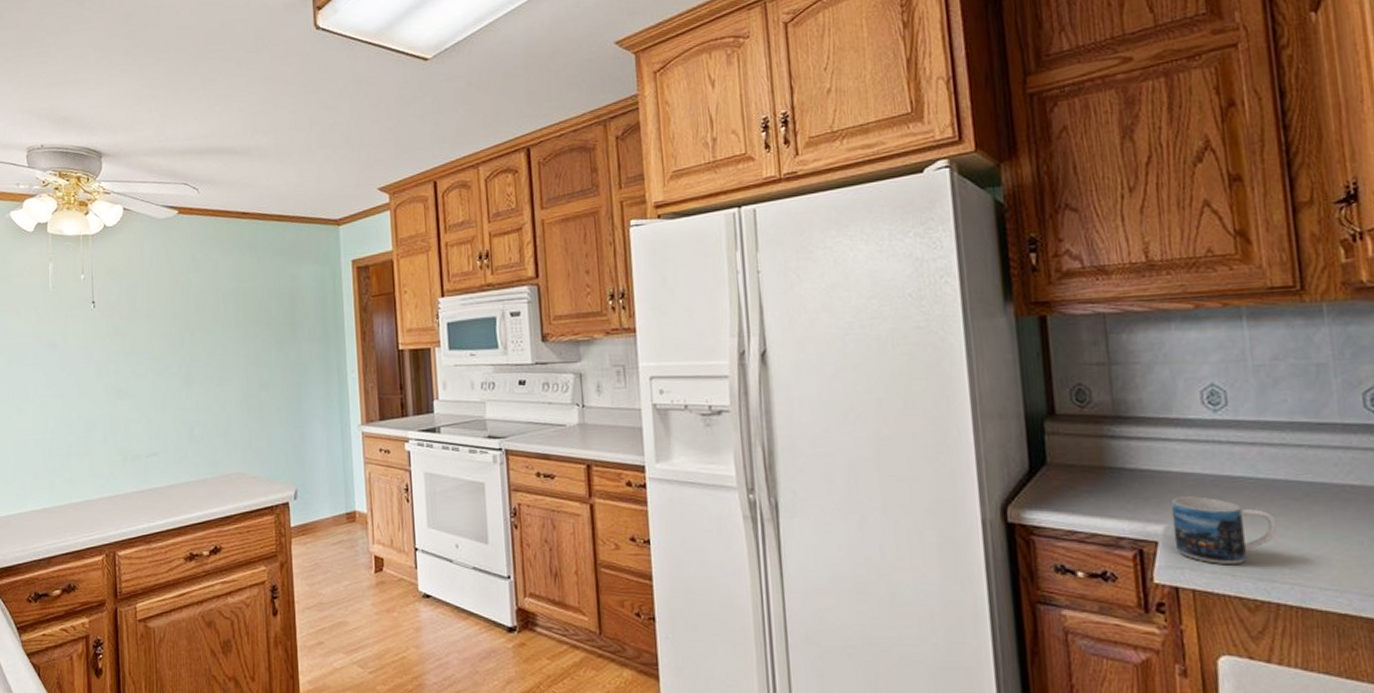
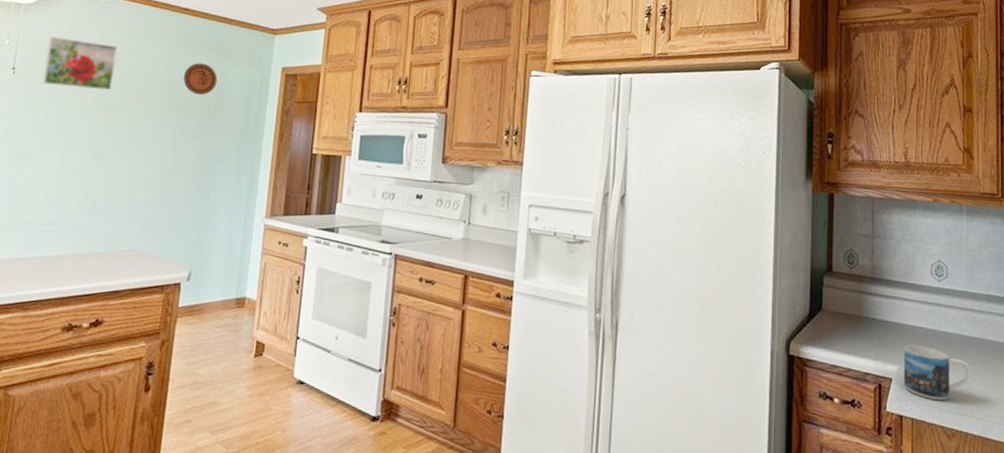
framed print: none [119,263,187,314] -> present [42,36,117,91]
decorative plate: none [254,268,289,303] -> present [183,63,218,95]

